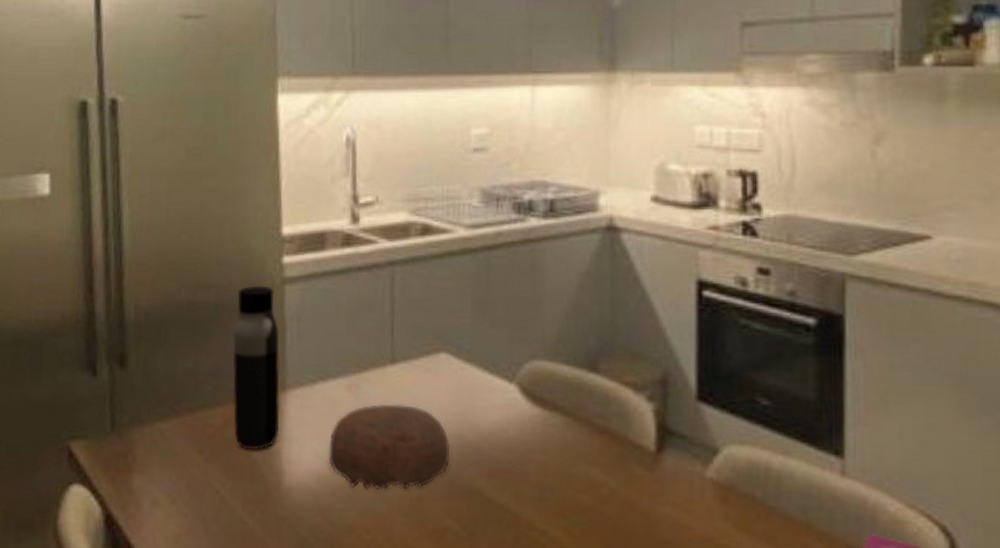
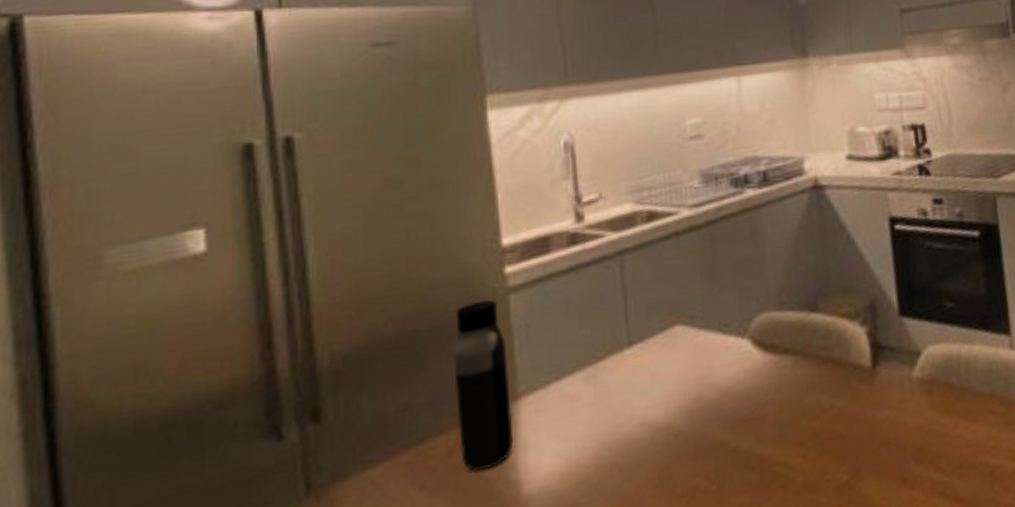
decorative bowl: present [328,403,451,491] -> none [569,380,694,478]

